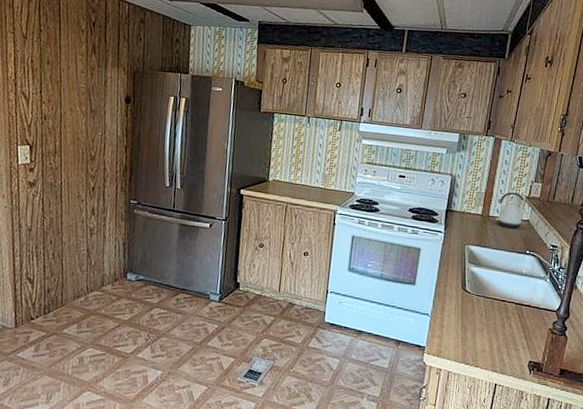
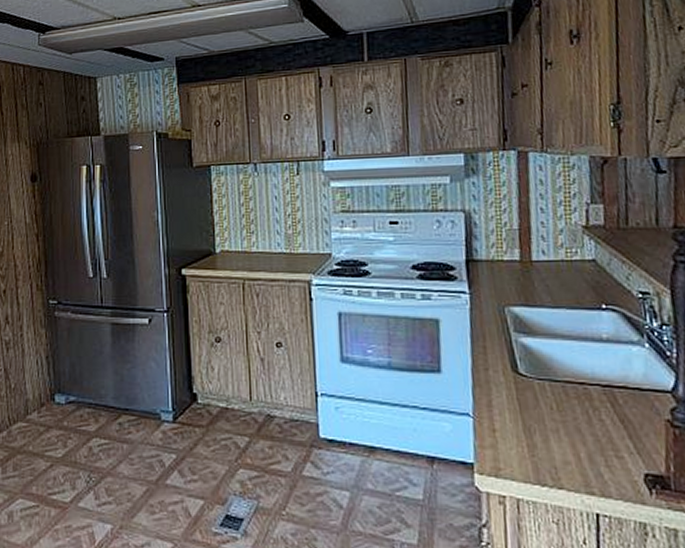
kettle: present [496,192,527,229] -> none [543,222,588,275]

